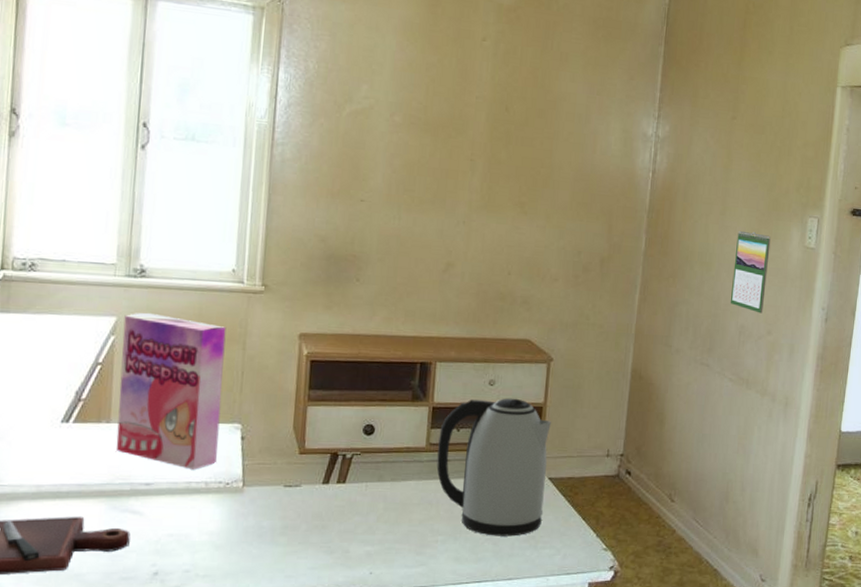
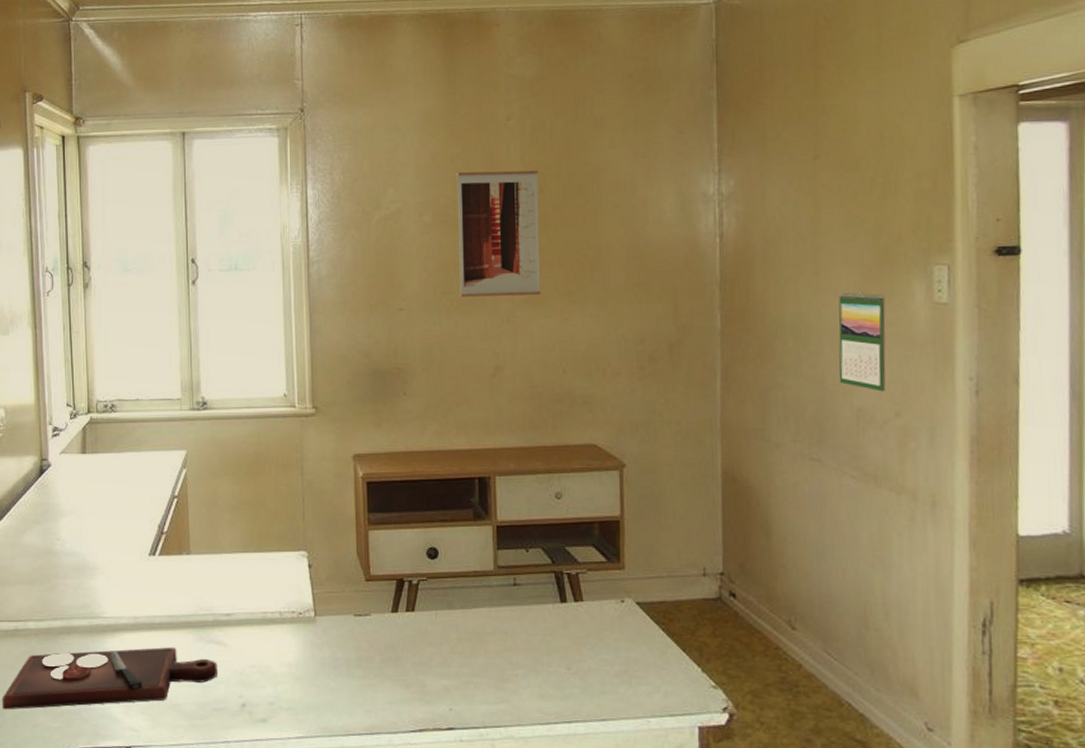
cereal box: present [115,312,226,470] -> none [193,444,287,599]
wall art: none [422,80,506,203] -> present [456,170,541,297]
kettle: present [436,398,551,537] -> none [507,512,635,671]

